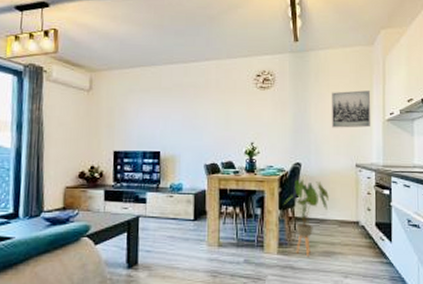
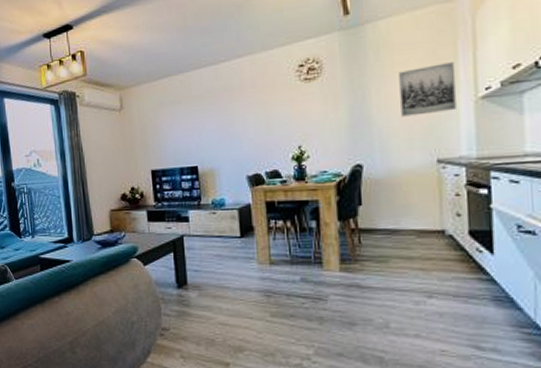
house plant: present [284,180,329,257] -> none [344,184,402,274]

